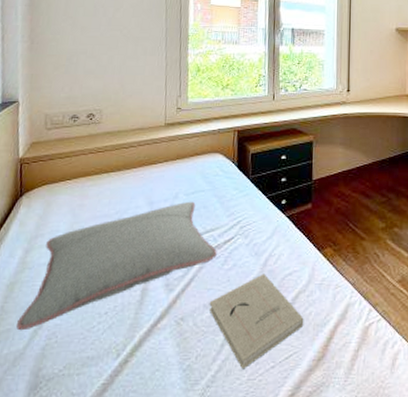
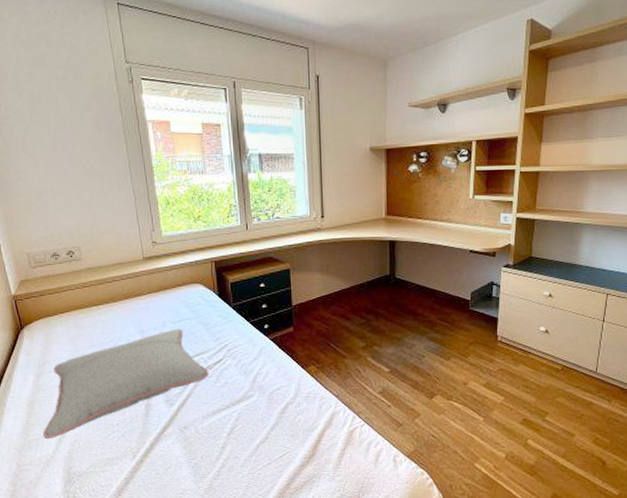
book: present [208,274,304,370] -> none [207,389,294,466]

